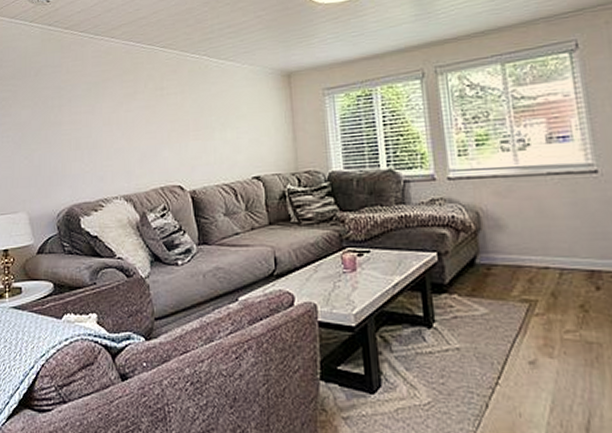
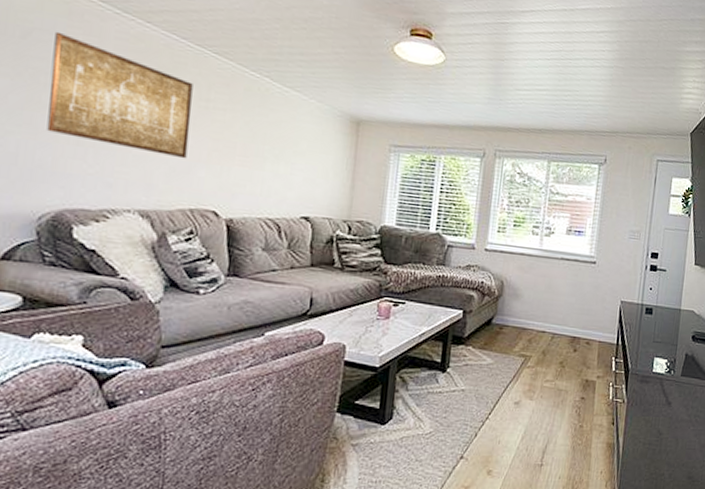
wall art: none [55,64,153,144] -> present [47,31,193,159]

